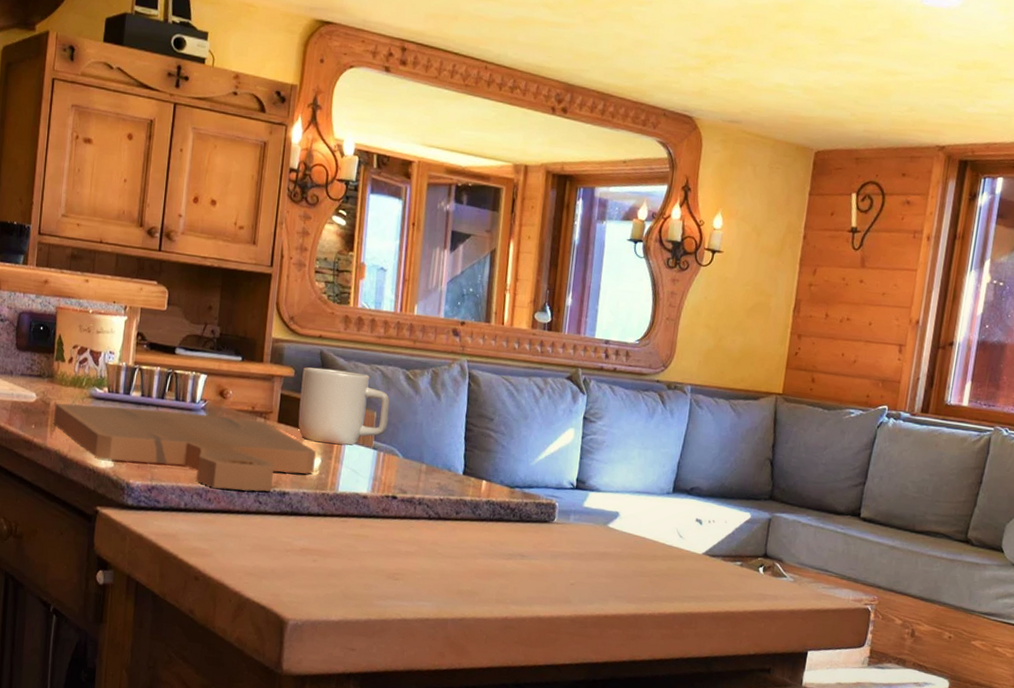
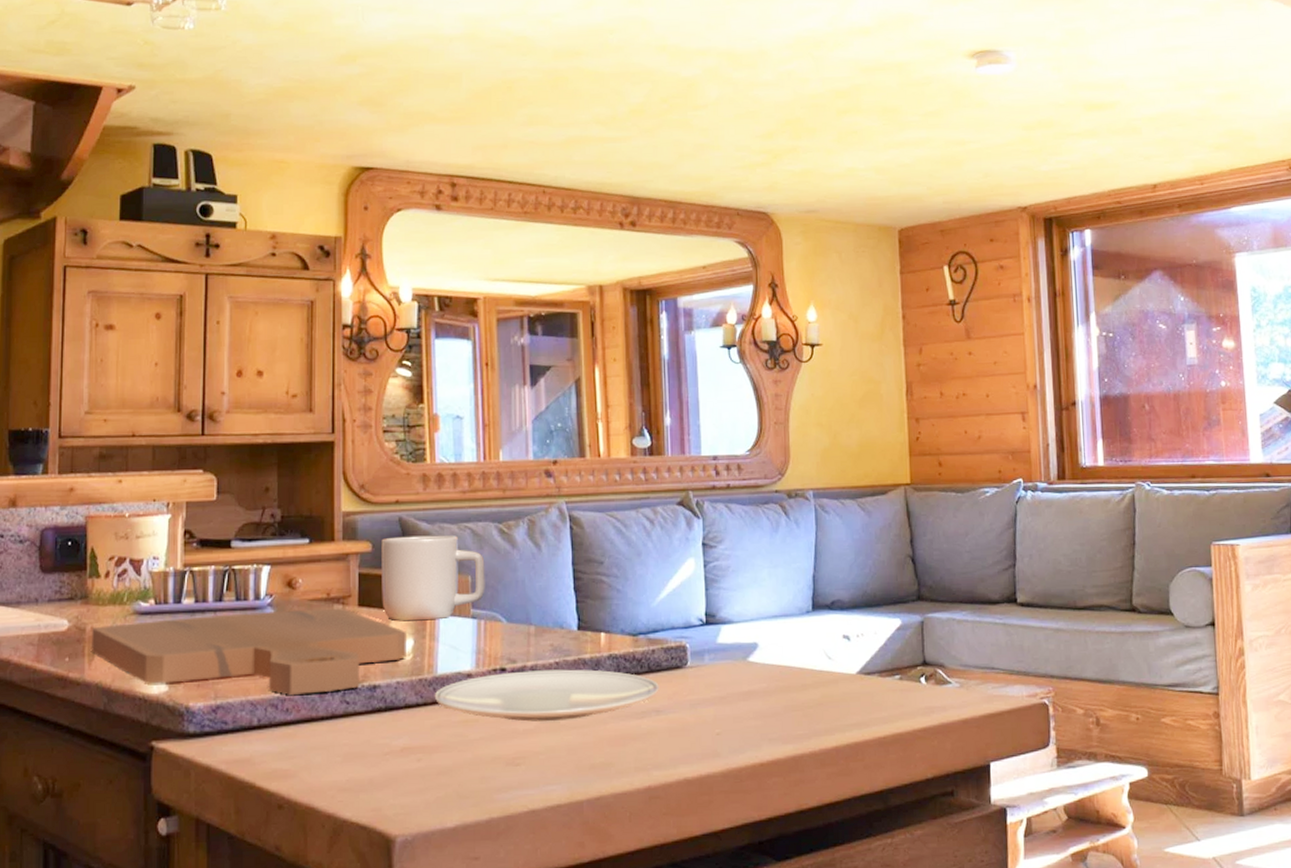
plate: none [333,499,527,550] -> present [434,669,659,722]

